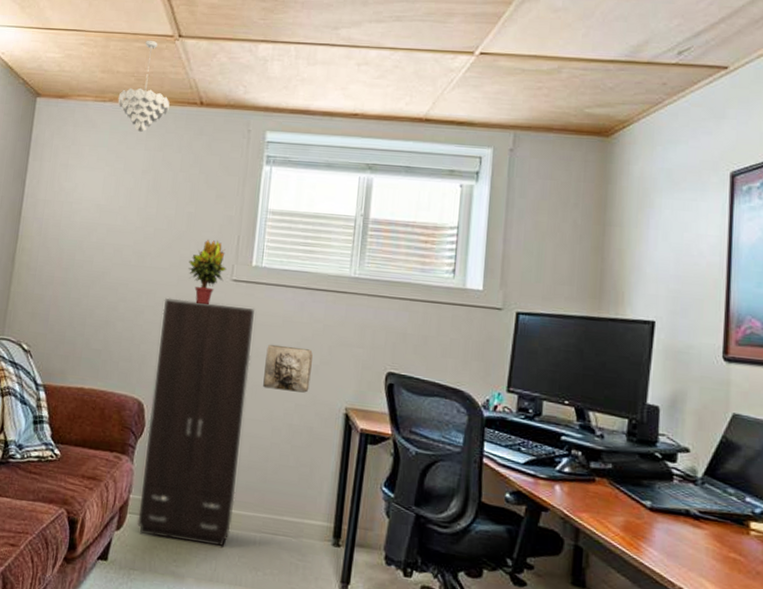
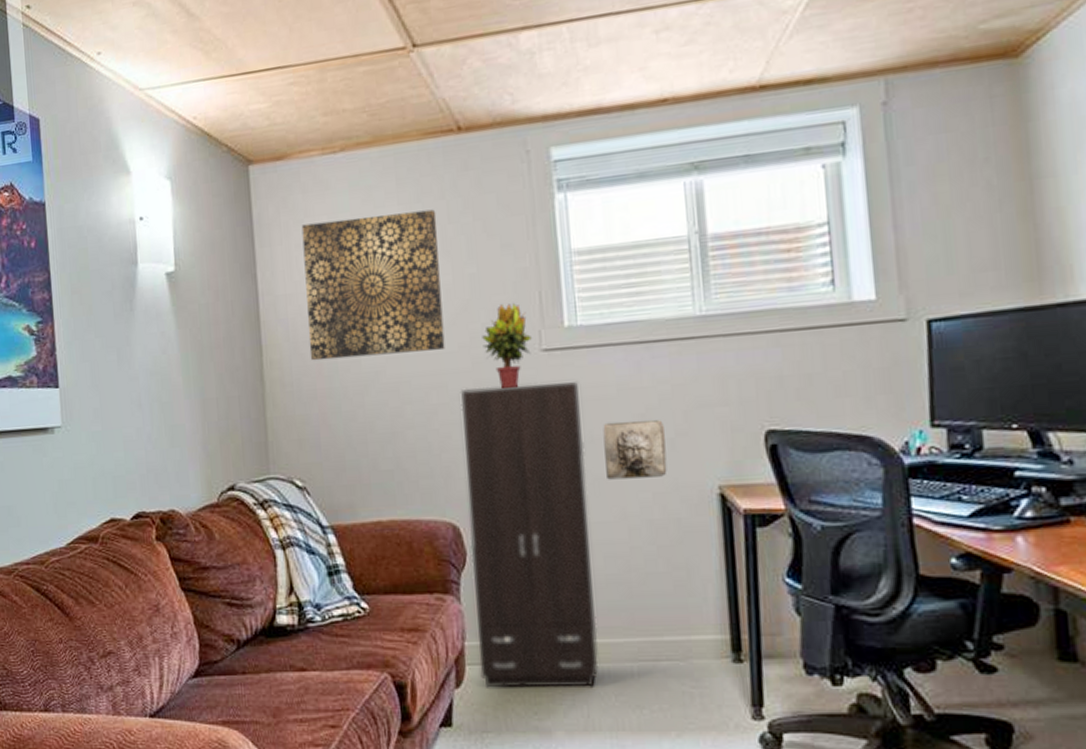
wall art: none [54,150,172,266] -> present [301,209,445,361]
pendant light: present [117,40,170,132] -> none [350,59,419,183]

